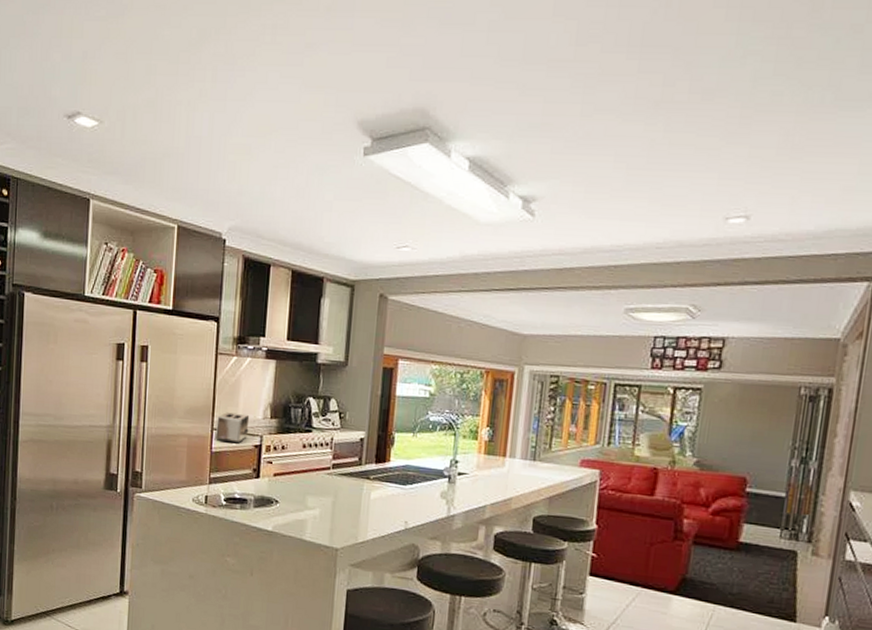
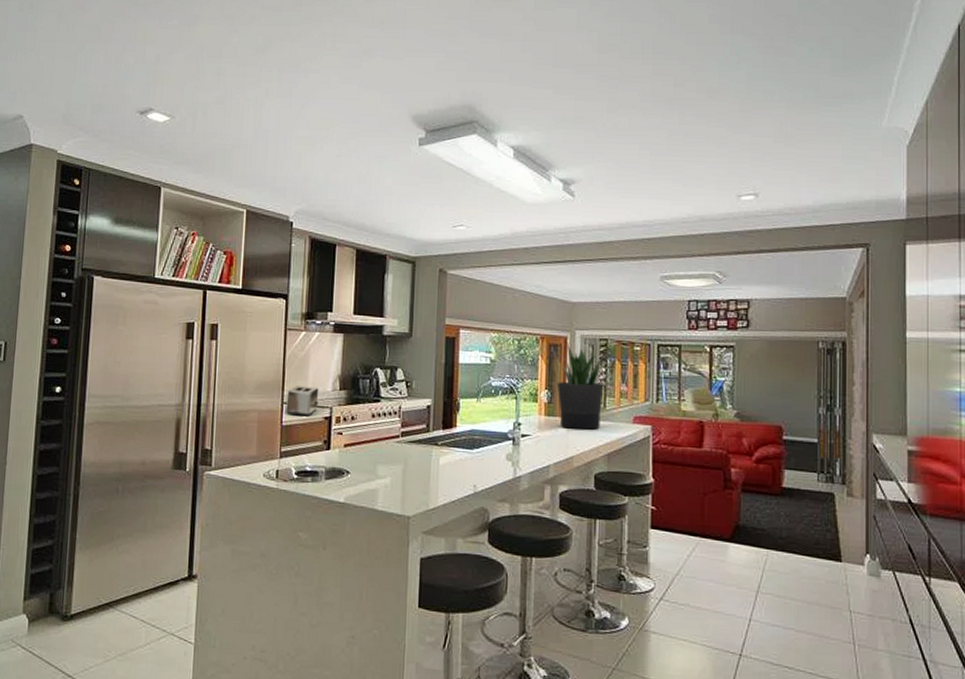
planter: none [499,378,552,472] -> present [556,342,604,430]

